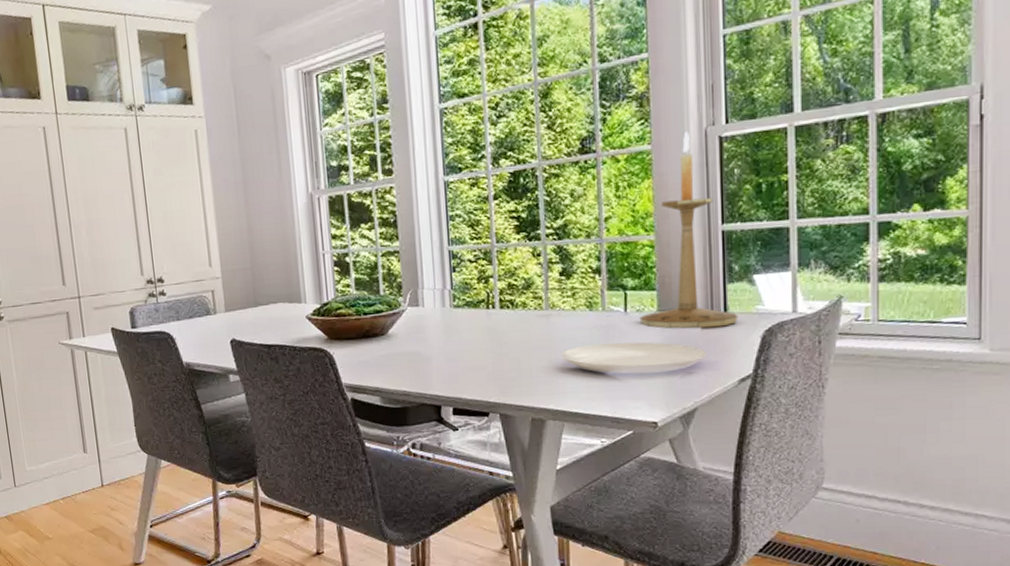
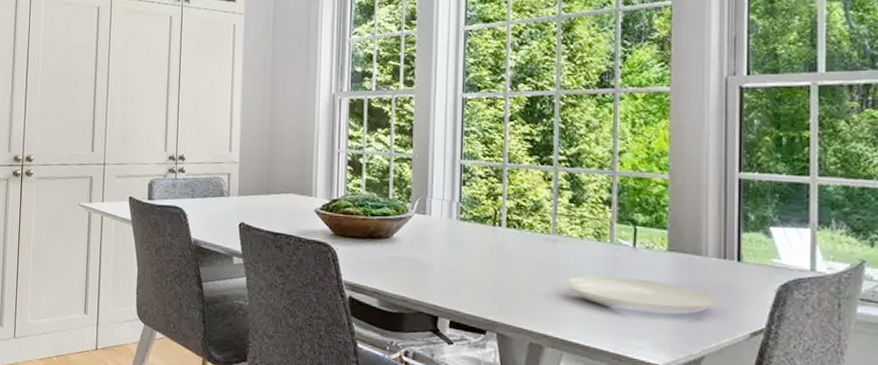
candlestick: present [639,131,739,329] -> none [648,78,753,276]

